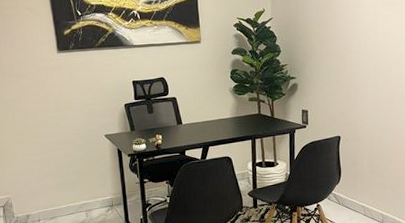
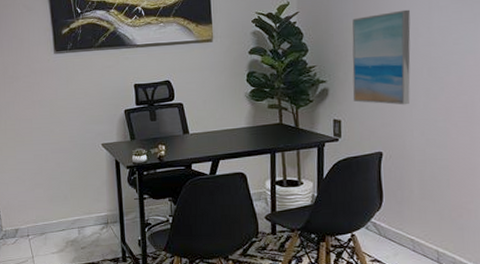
wall art: none [316,17,362,97] -> present [352,9,411,105]

